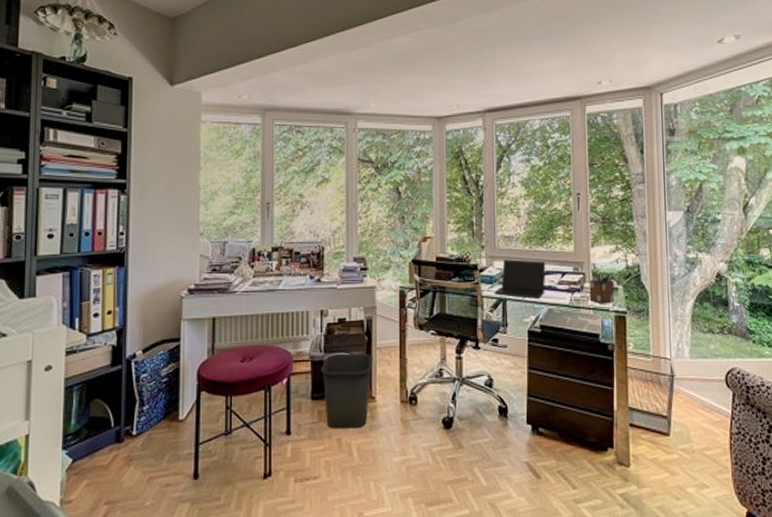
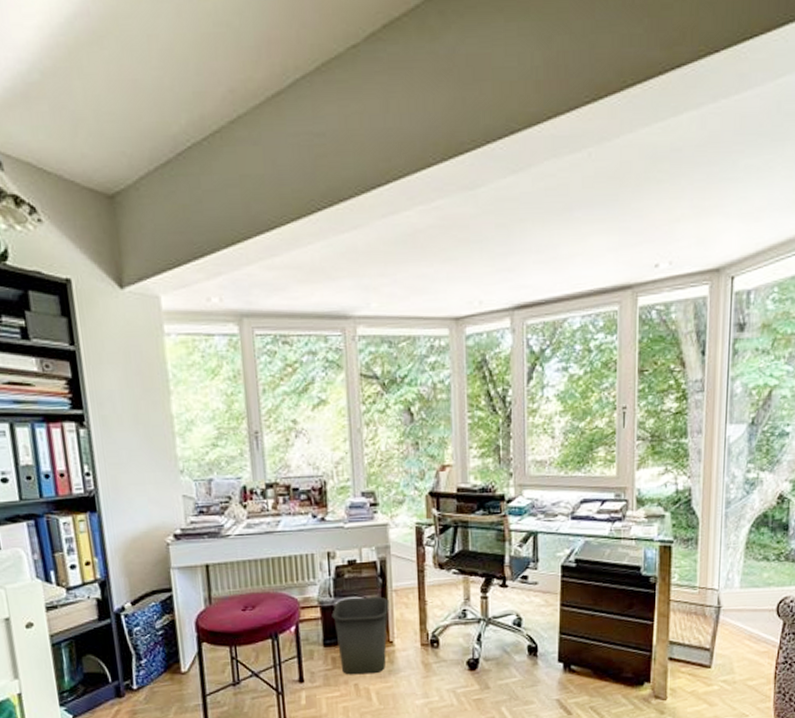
laptop: present [494,259,546,299] -> none [523,487,584,530]
desk organizer: present [589,274,614,304] -> none [632,499,661,534]

